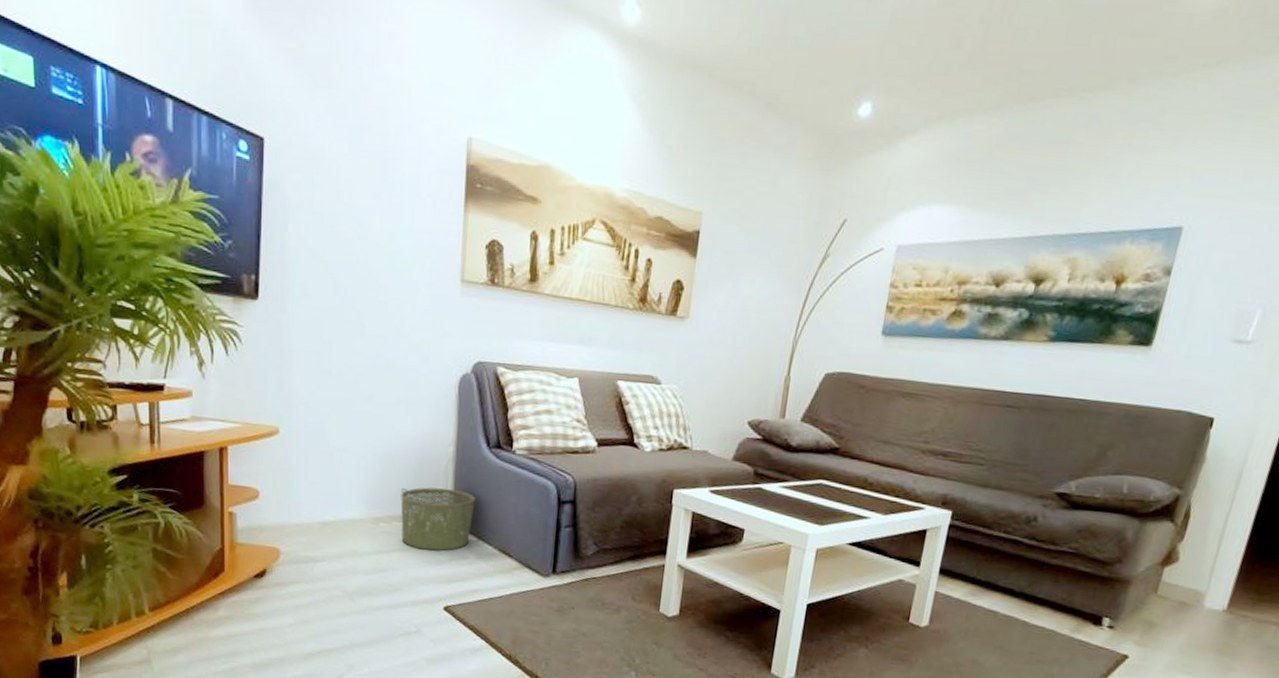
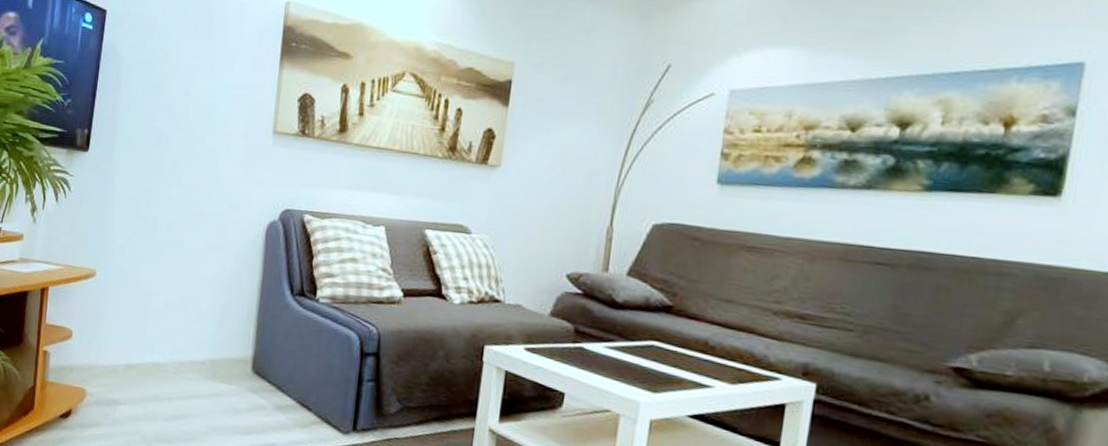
basket: present [400,487,477,551] -> none [202,333,278,400]

